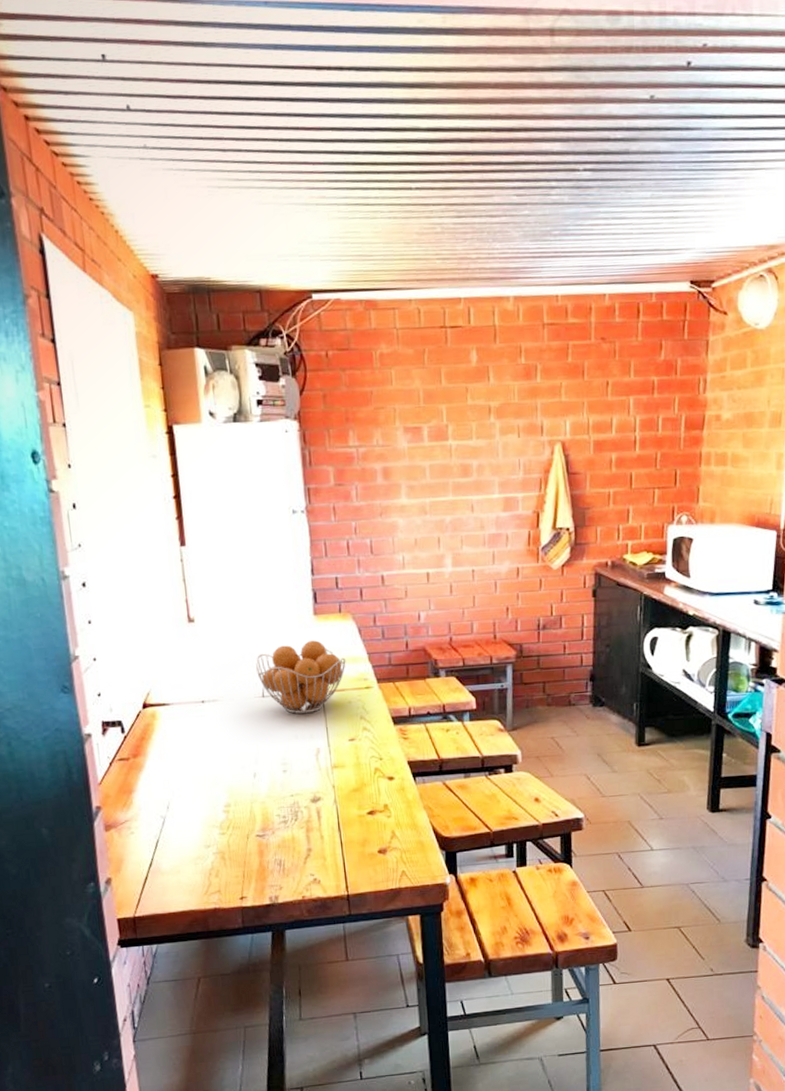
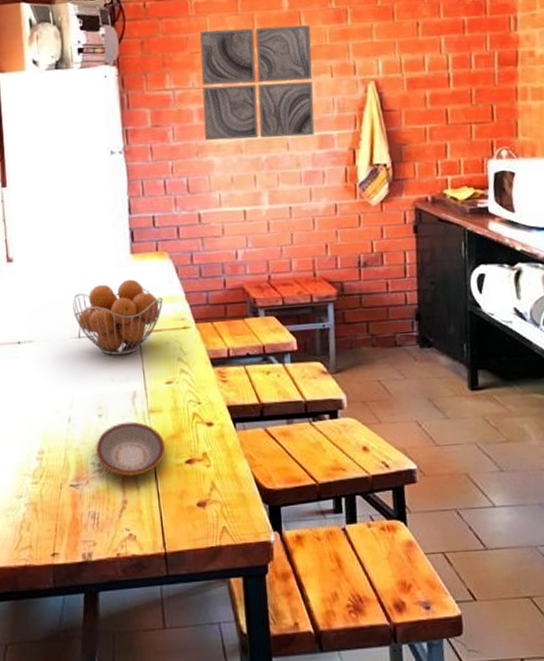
plate: none [280,776,349,827] -> present [95,421,166,476]
wall art: none [384,381,500,501] -> present [200,25,315,141]

